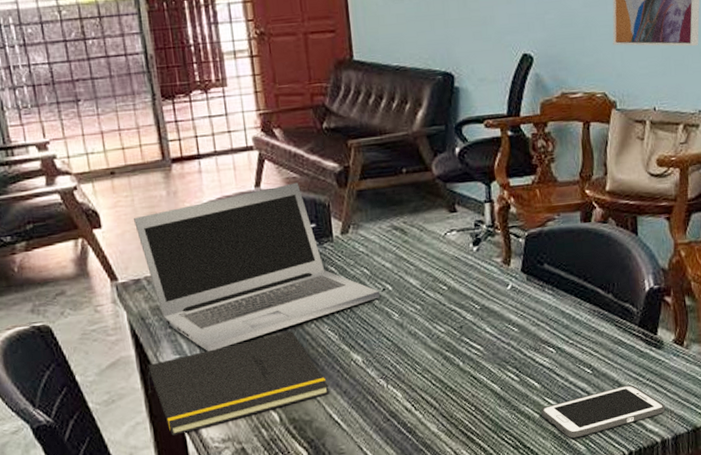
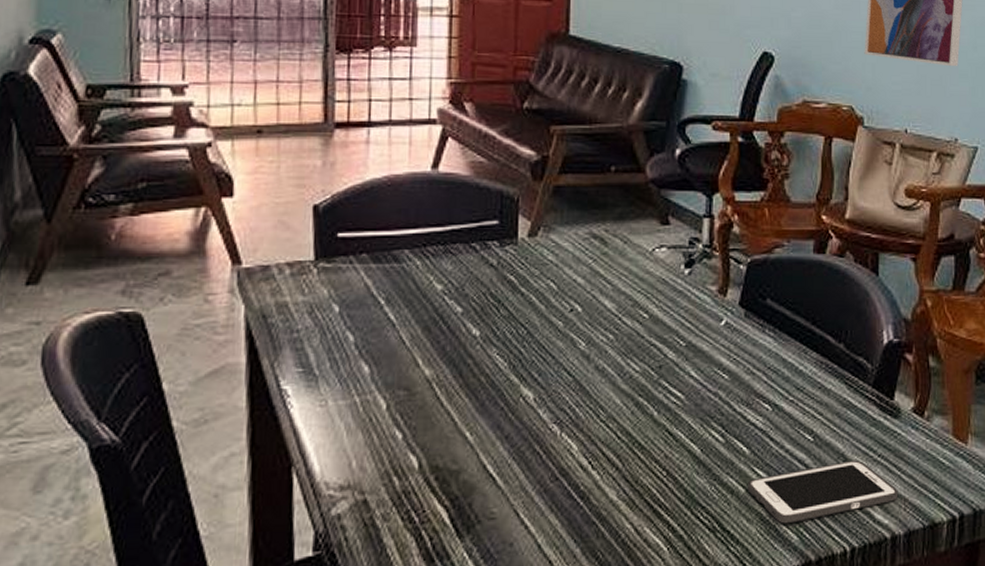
laptop: present [133,182,380,352] -> none [274,168,566,368]
notepad: present [147,330,329,436] -> none [254,350,487,475]

